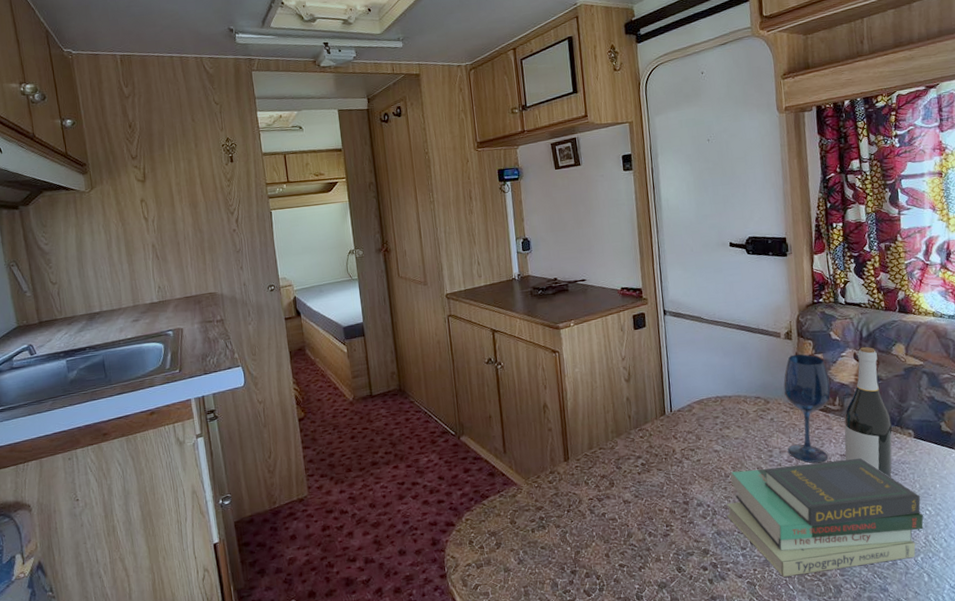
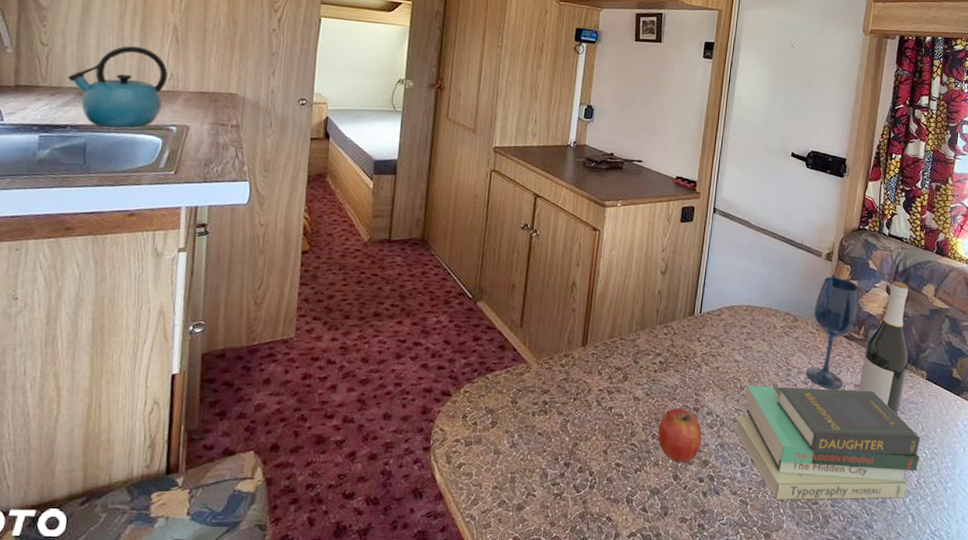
kettle: none [77,269,157,343] -> present [67,46,168,129]
fruit: none [653,503,698,556] -> present [658,407,702,463]

